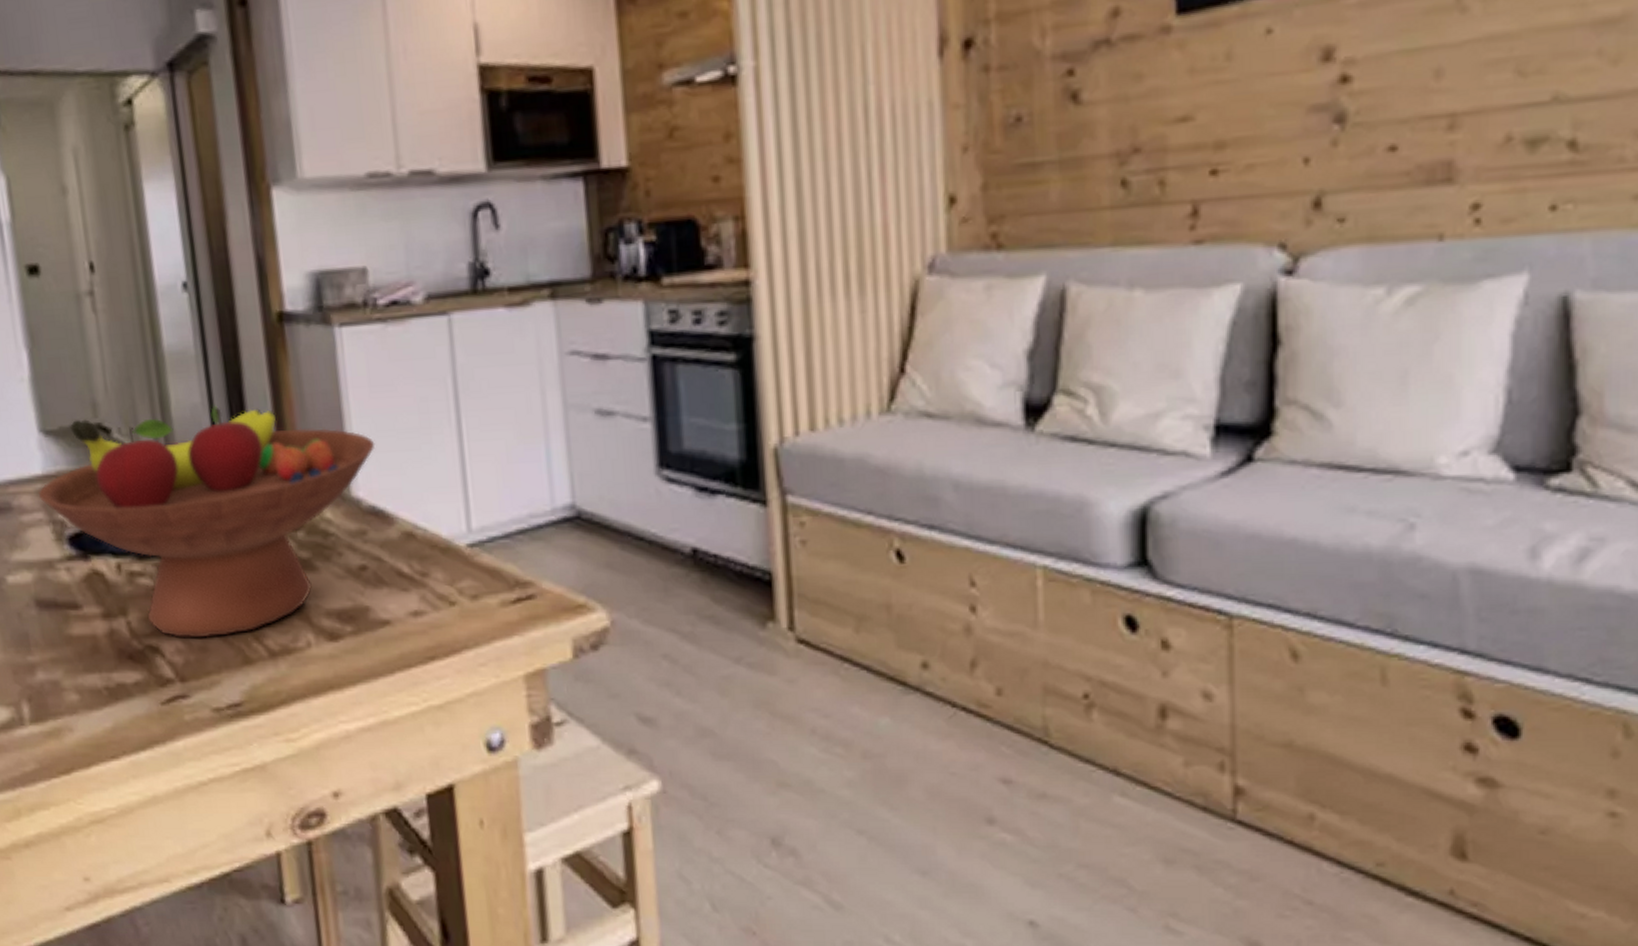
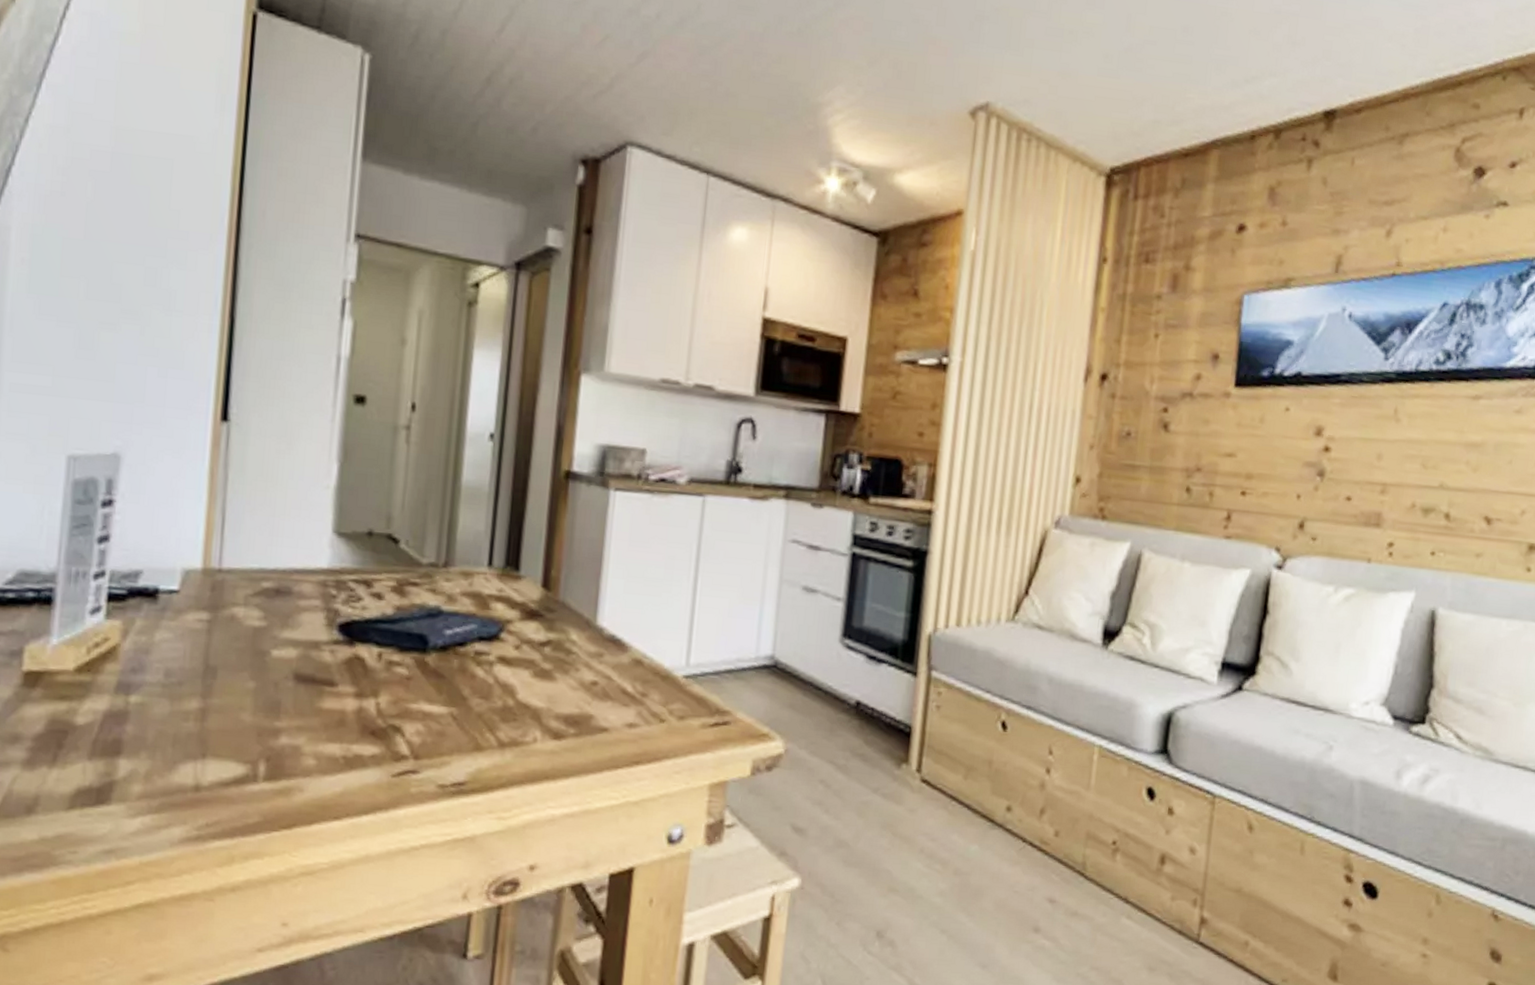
fruit bowl: present [39,405,375,638] -> none [320,528,625,725]

